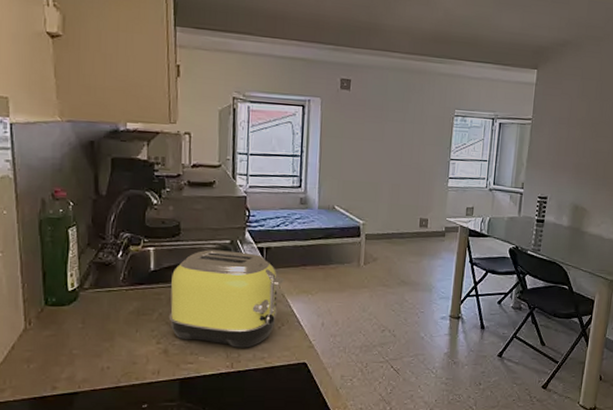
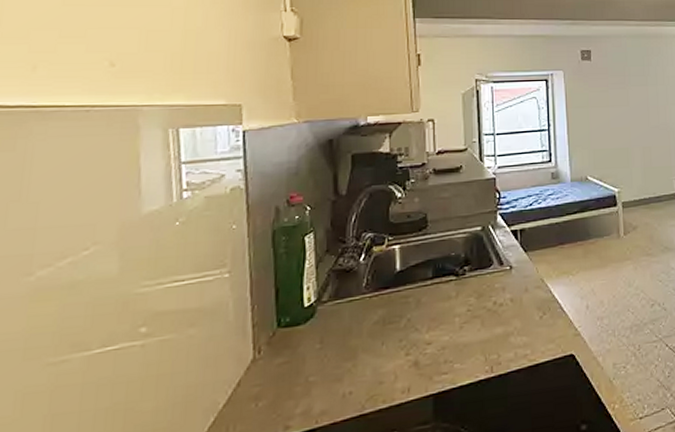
toaster: present [168,249,285,348] -> none [418,238,543,348]

